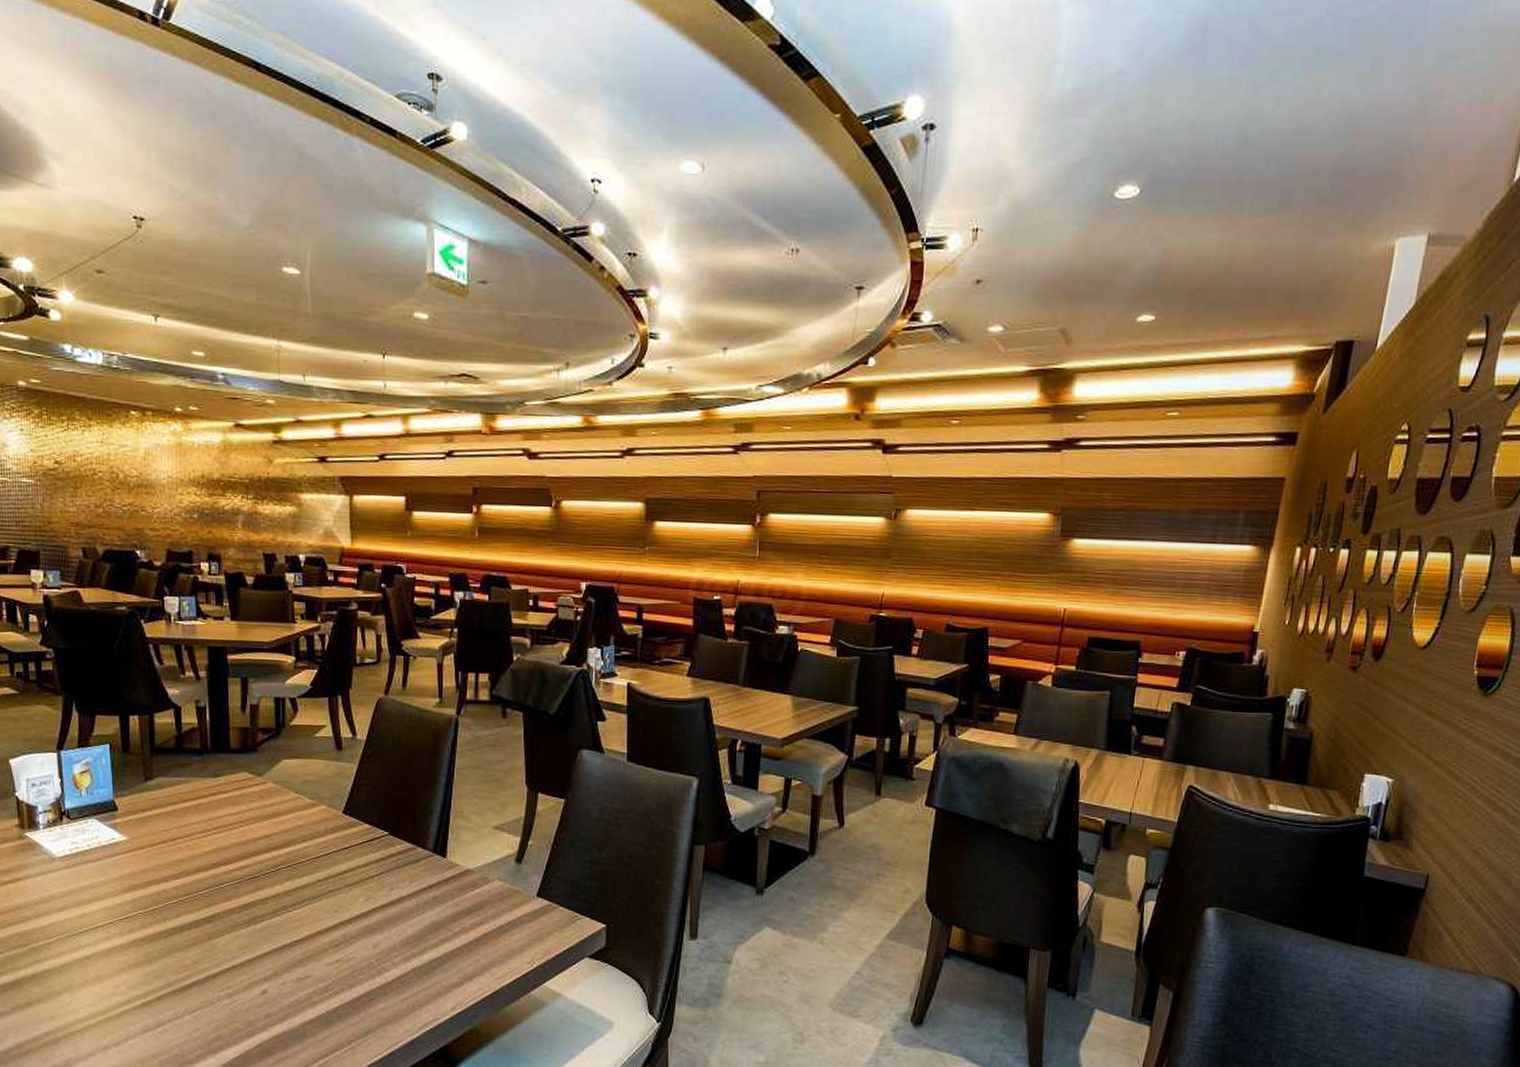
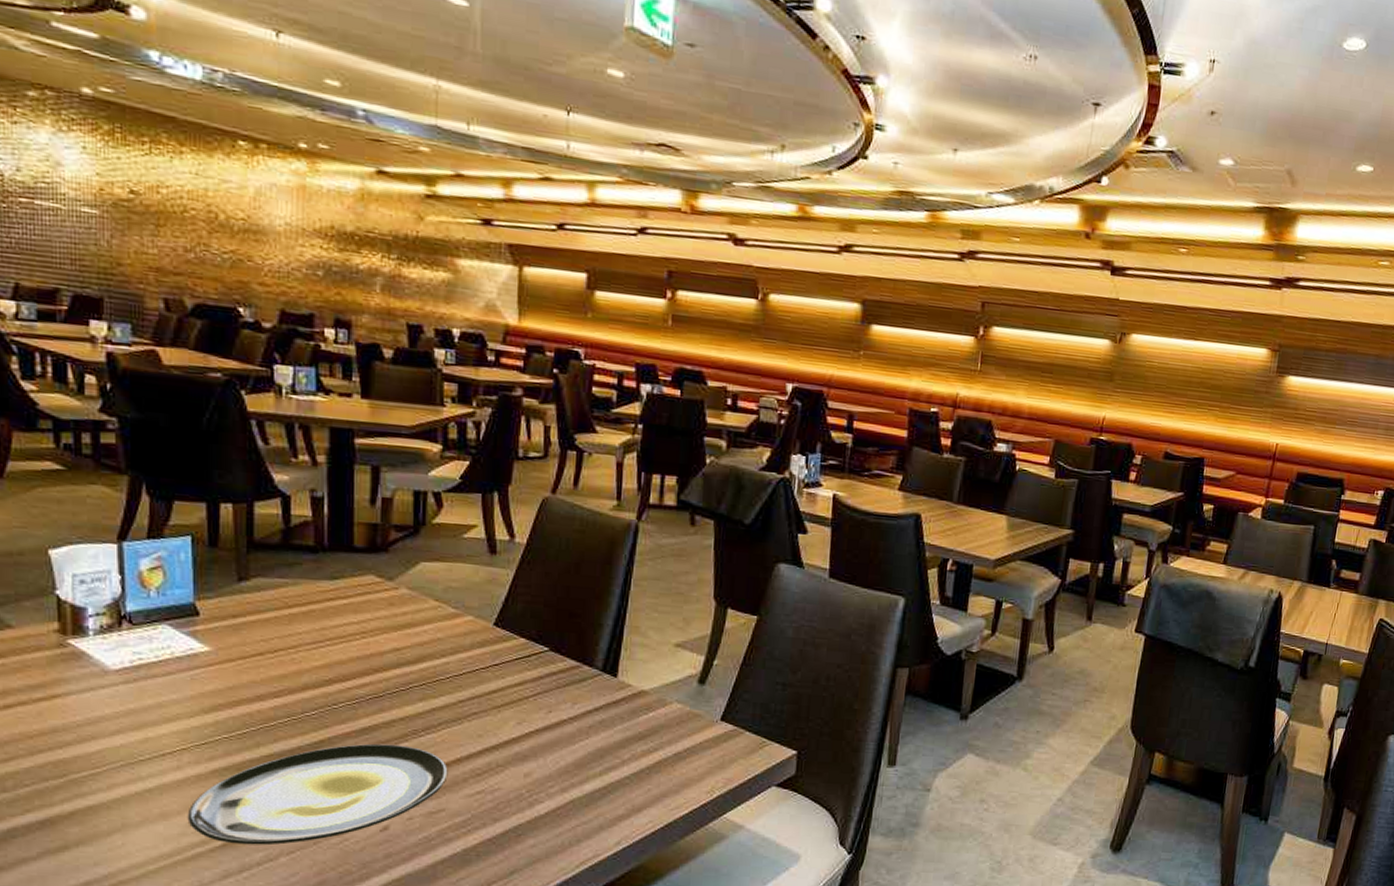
plate: none [115,918,312,1005] -> present [187,743,448,845]

